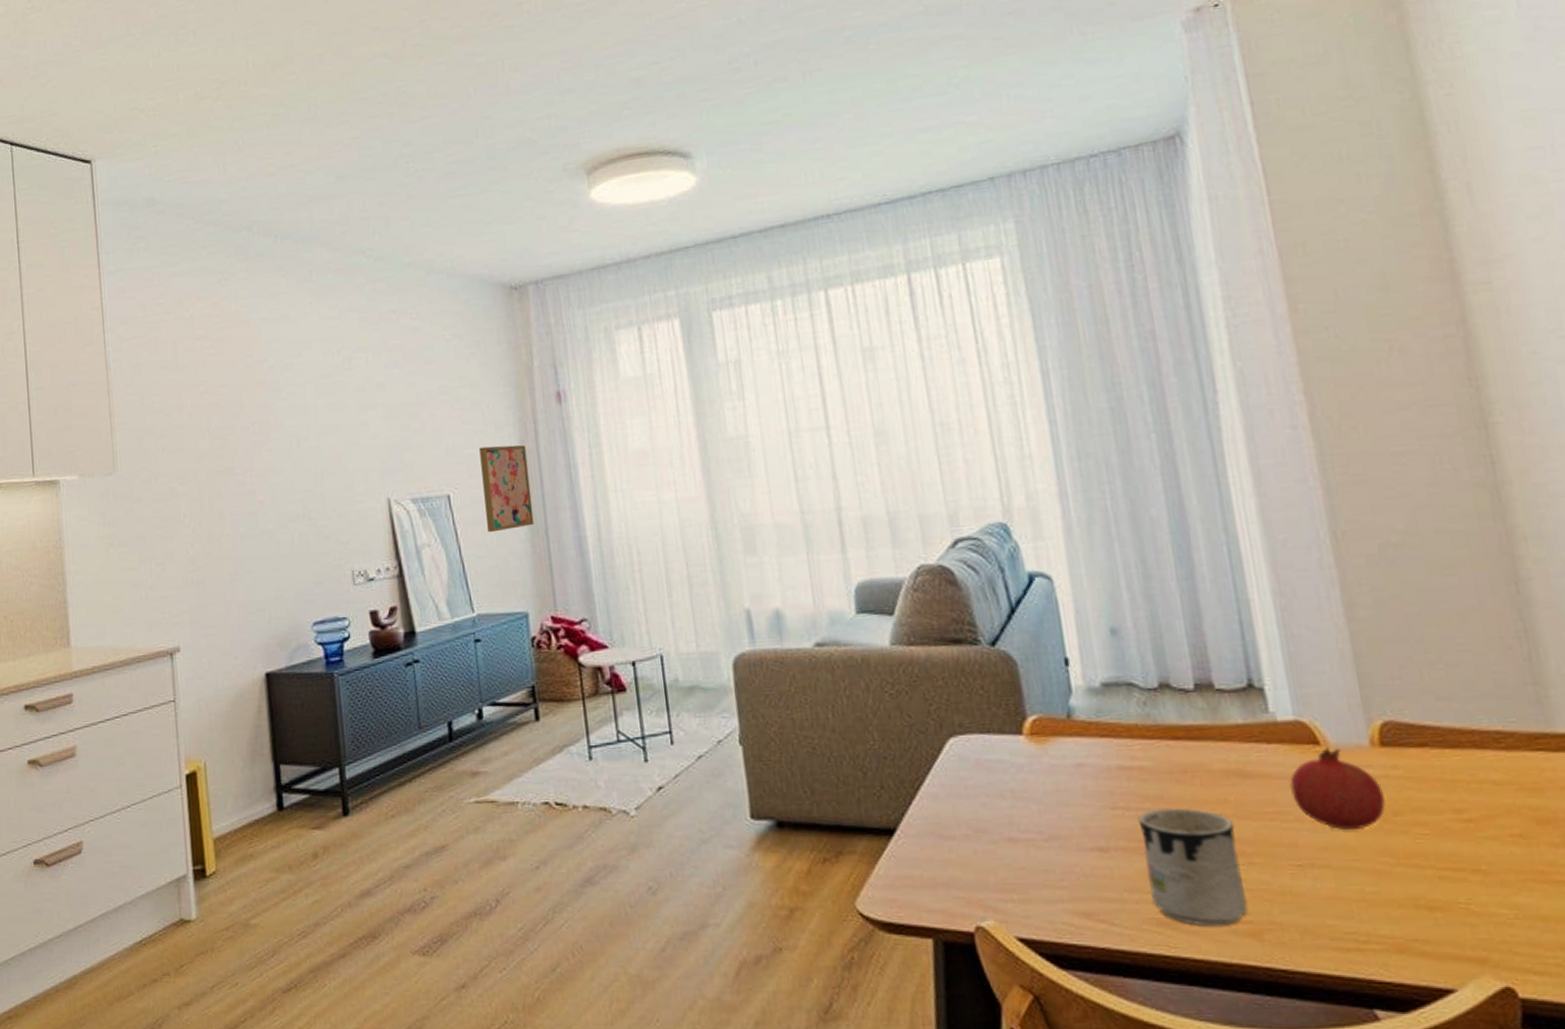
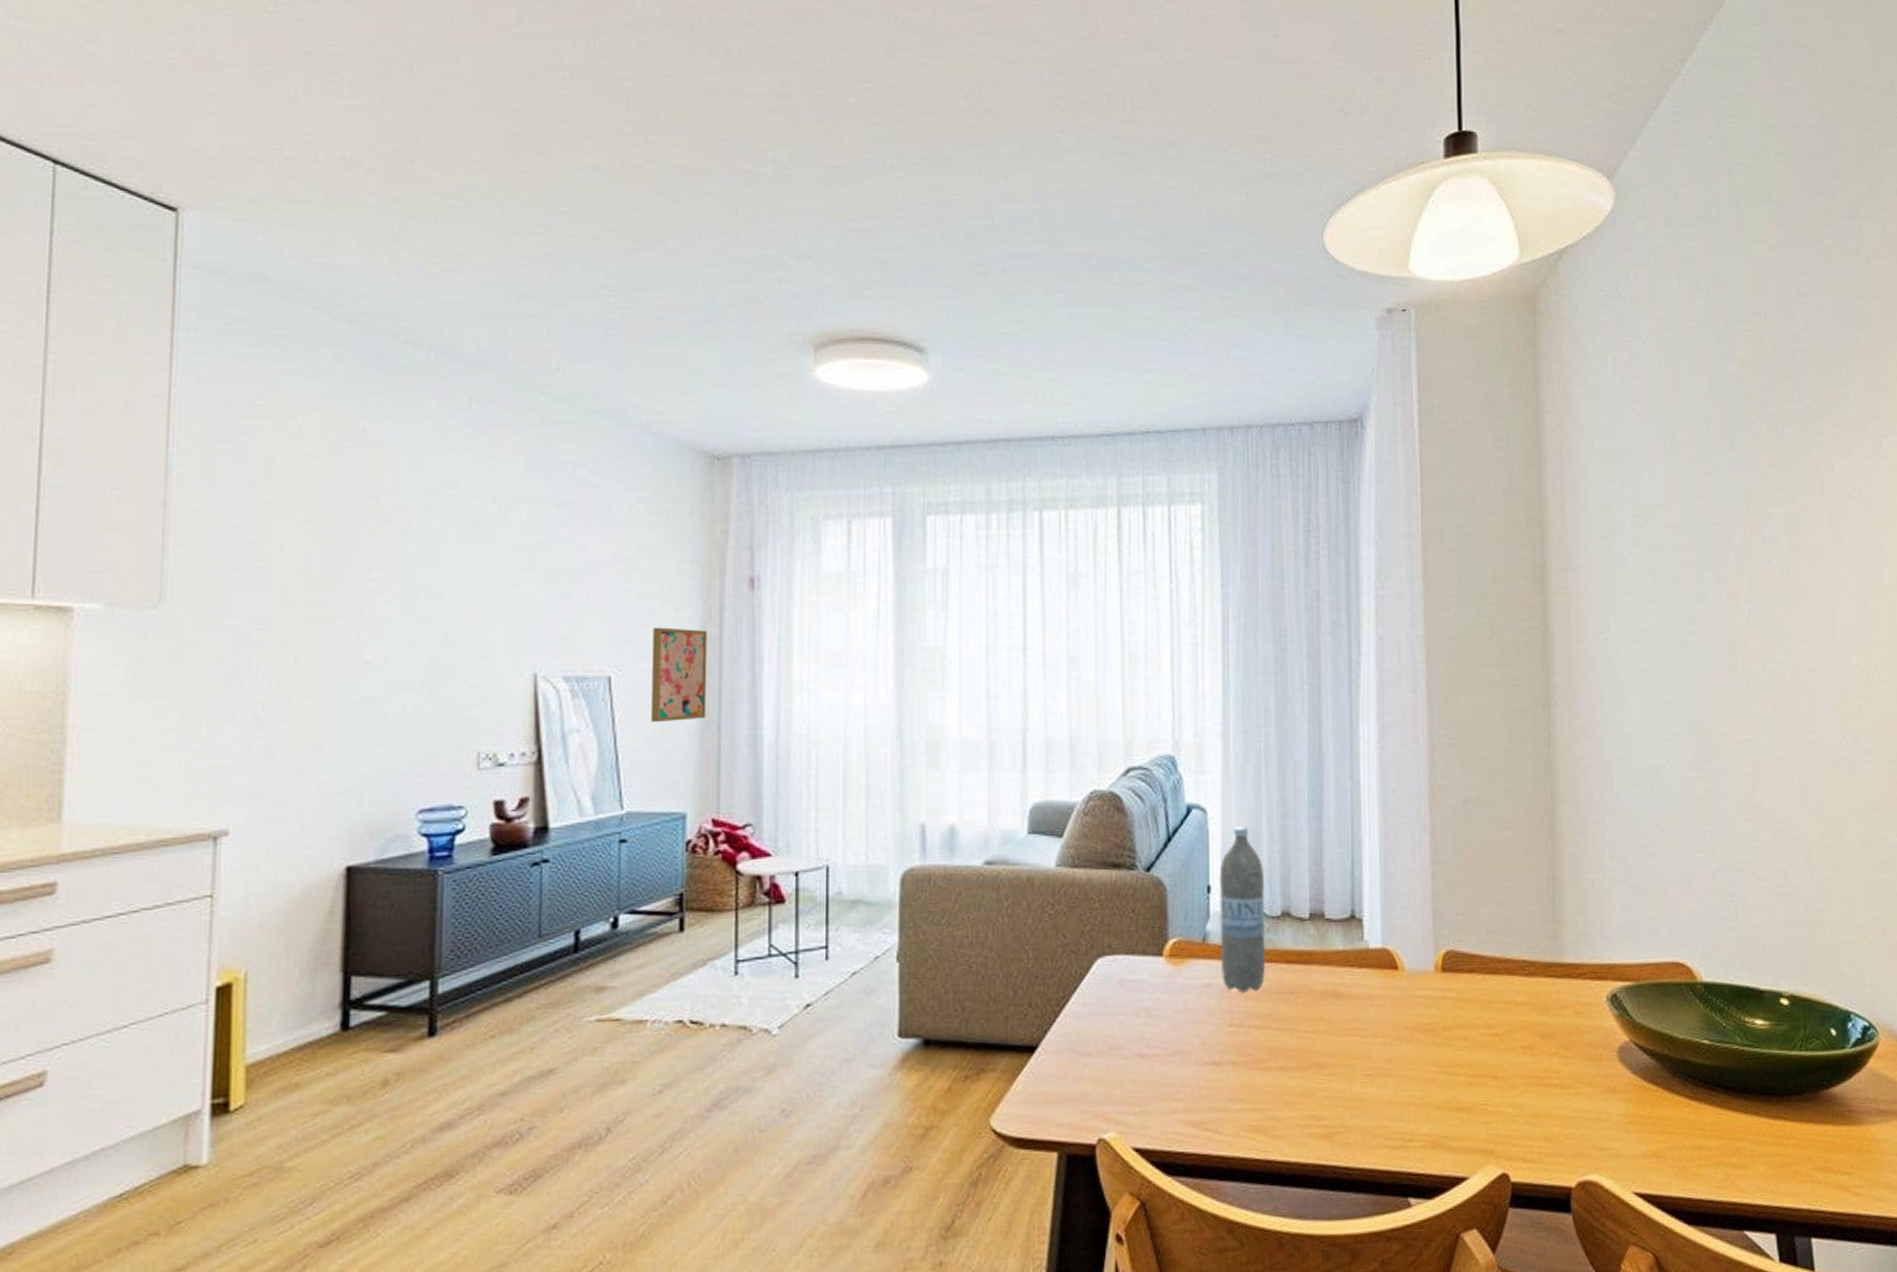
water bottle: none [1076,592,1149,773] -> present [1219,826,1266,993]
mug: present [1137,807,1248,926] -> none [1249,1025,1326,1131]
fruit: present [1290,747,1386,831] -> none [1372,971,1439,1044]

